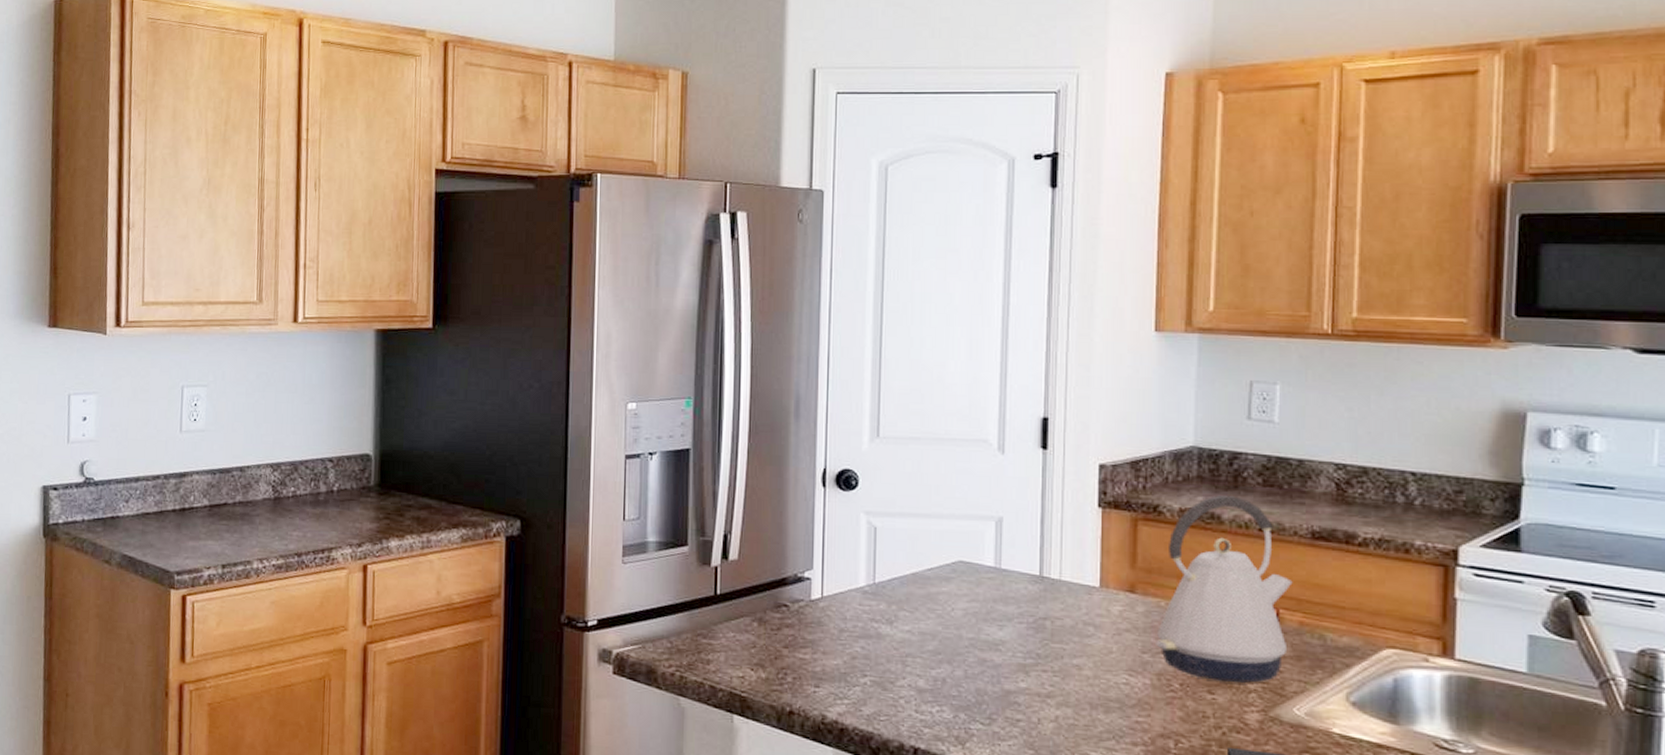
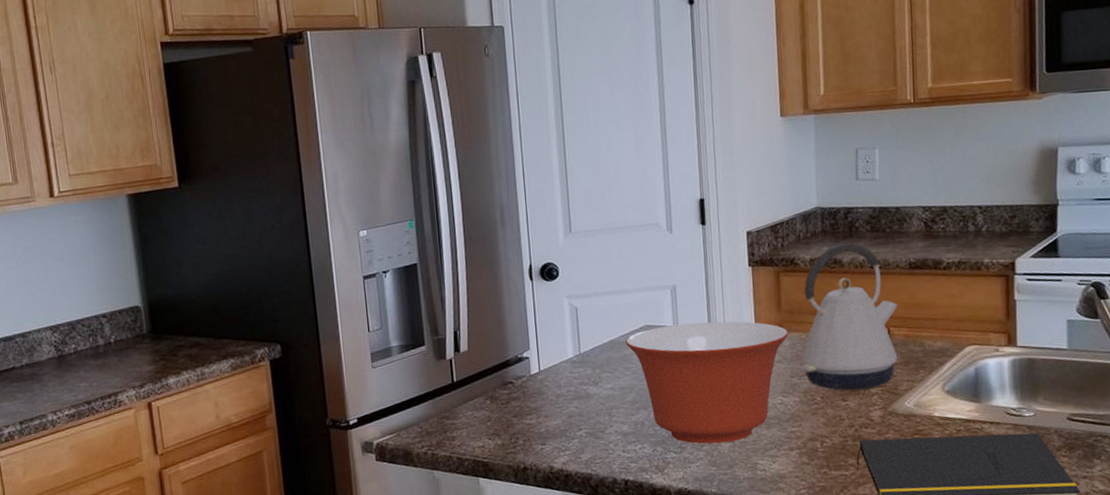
mixing bowl: none [932,565,1143,722] -> present [625,321,789,444]

